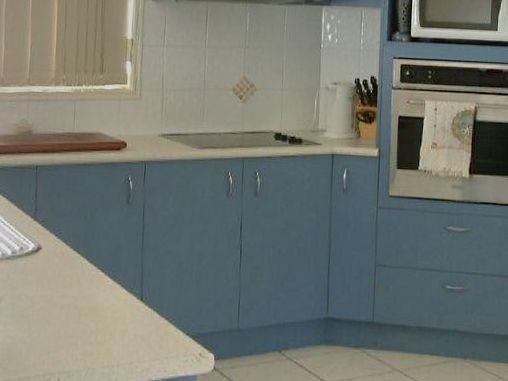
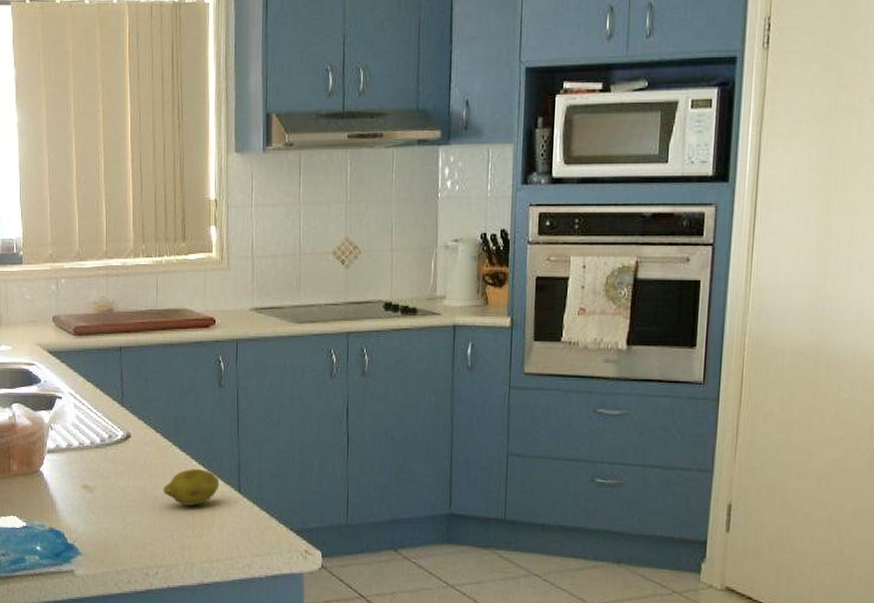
fruit: none [69,278,123,314] -> present [162,468,220,506]

